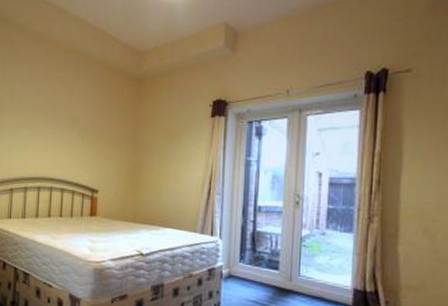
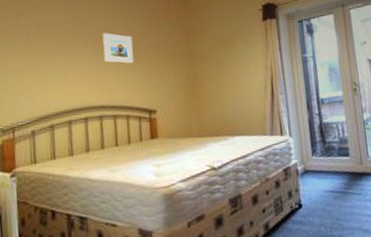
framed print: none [60,112,87,144] -> present [102,33,134,64]

